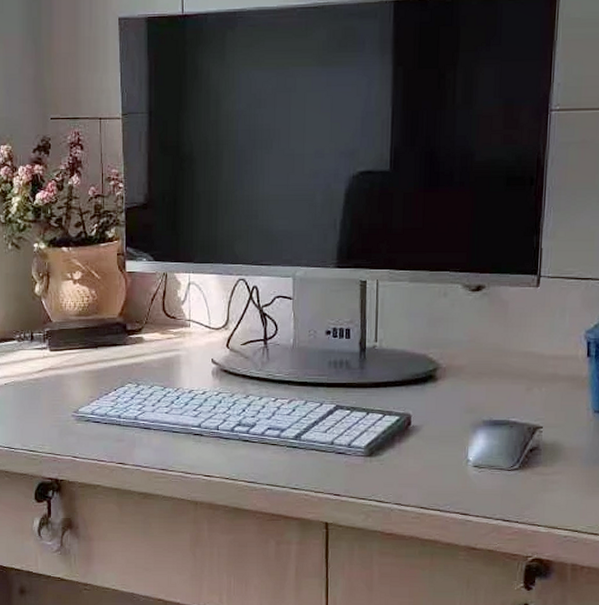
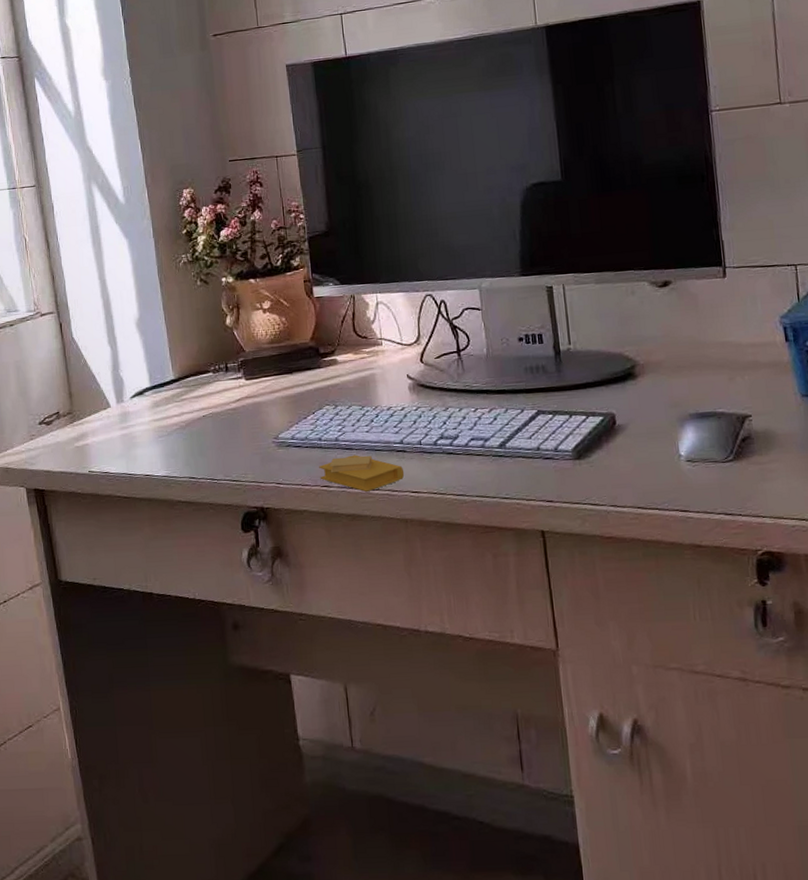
sticky notes: none [116,435,199,473] -> present [319,455,405,493]

